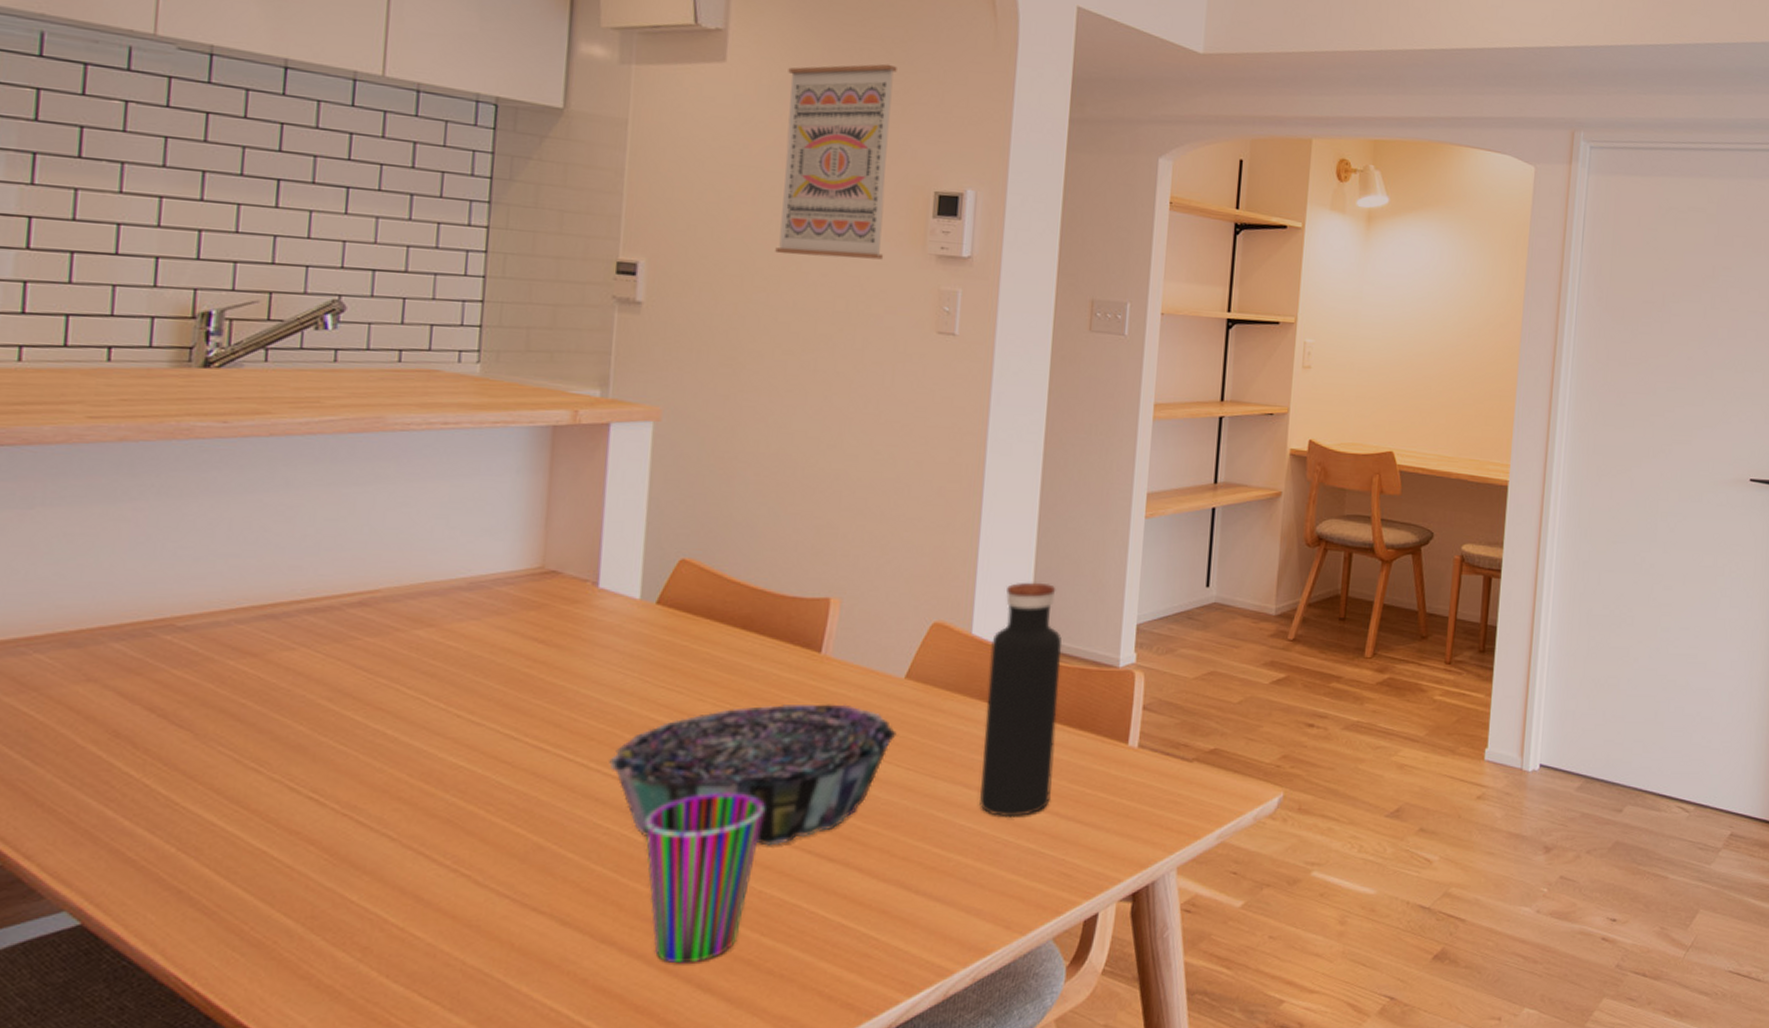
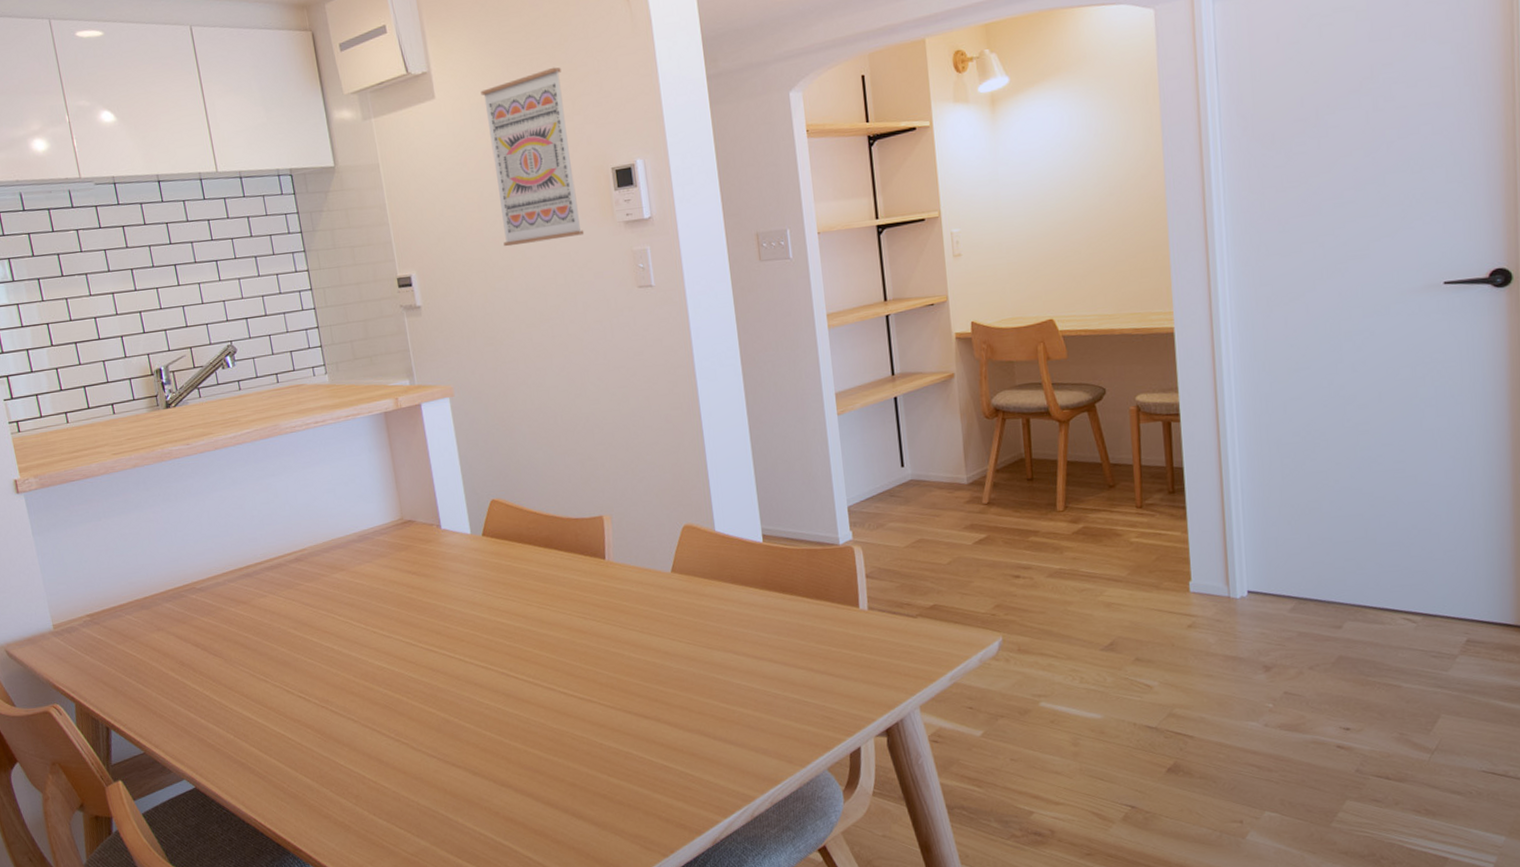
decorative bowl: present [609,704,897,846] -> none [477,597,674,710]
cup: present [645,793,765,964] -> none [511,672,593,799]
water bottle: present [980,582,1063,818] -> none [732,482,804,676]

